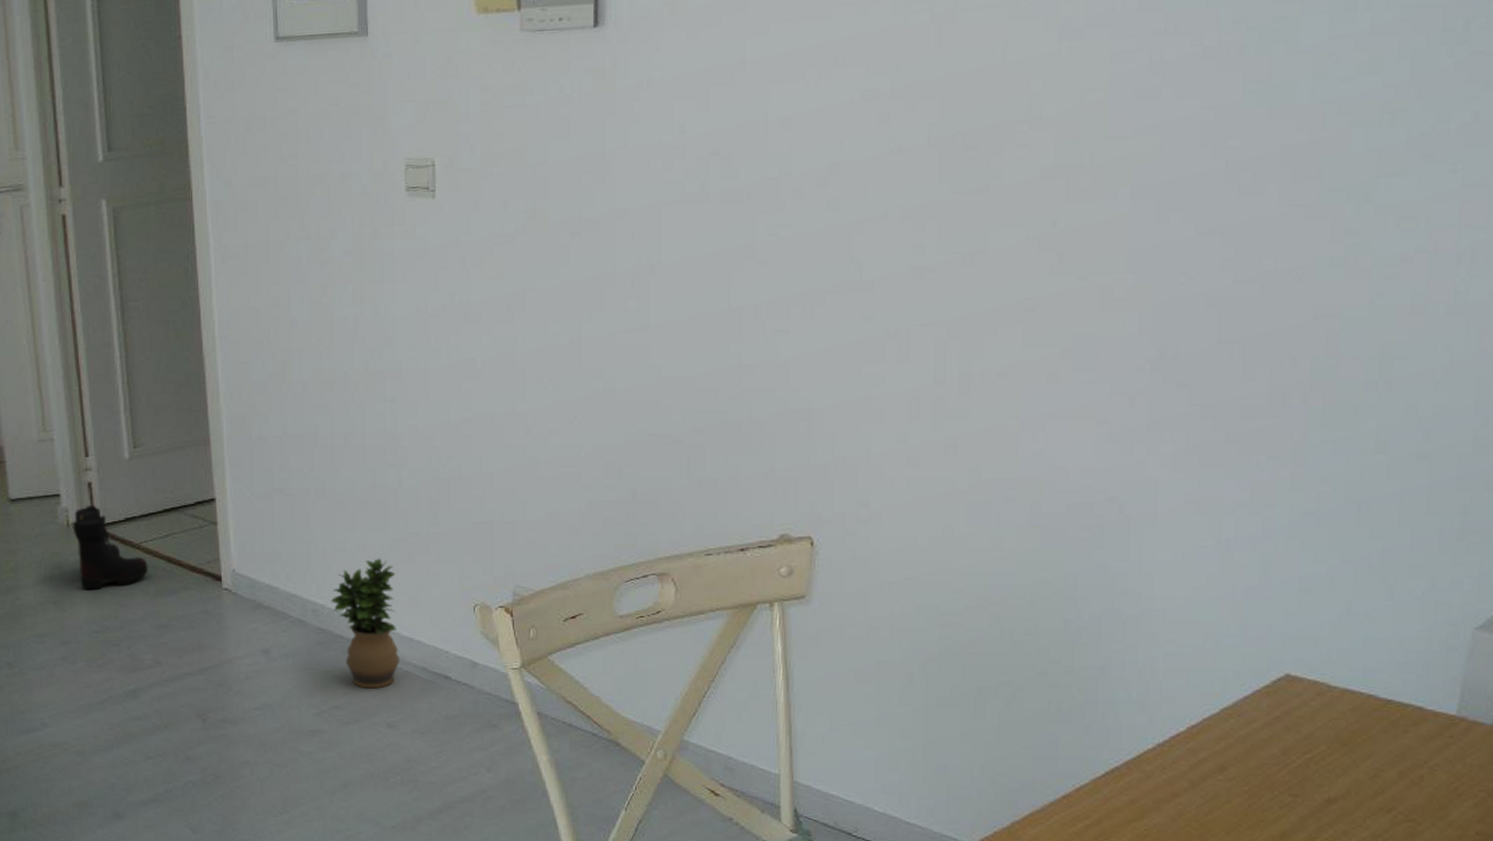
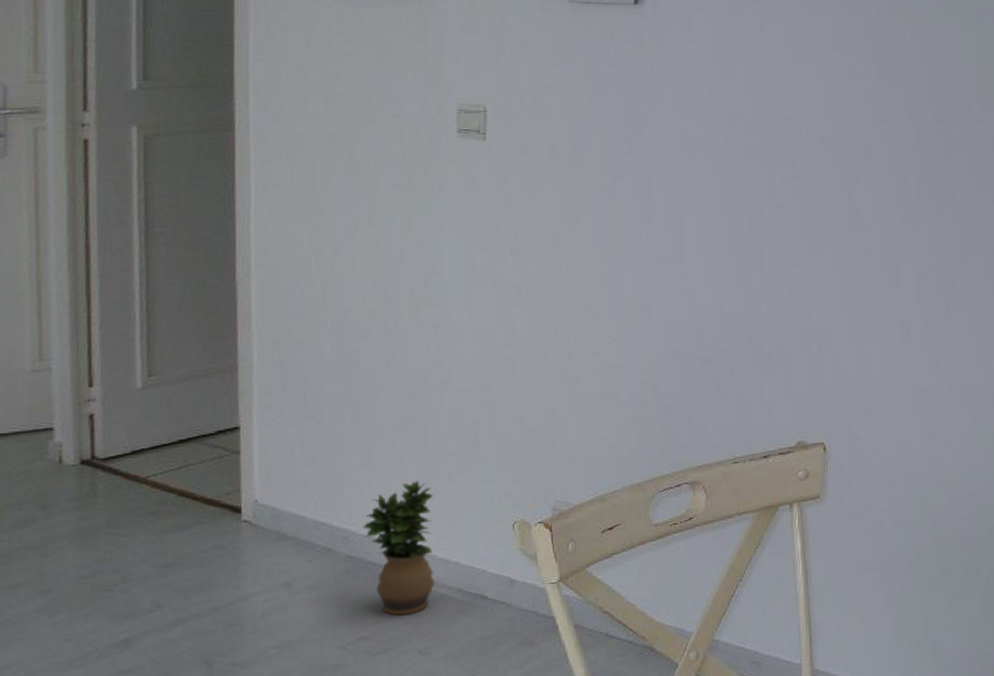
boot: present [70,505,149,590] -> none [63,438,156,531]

